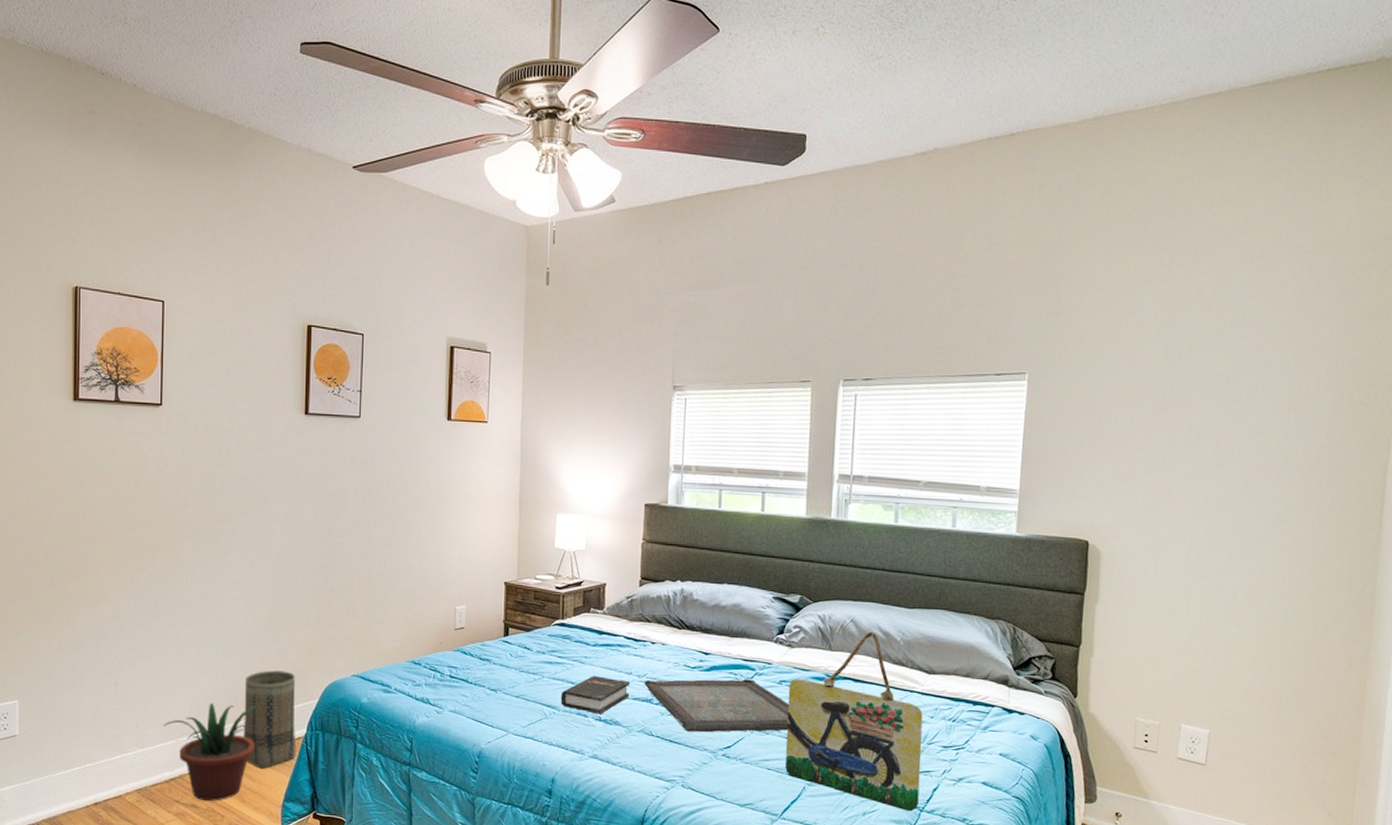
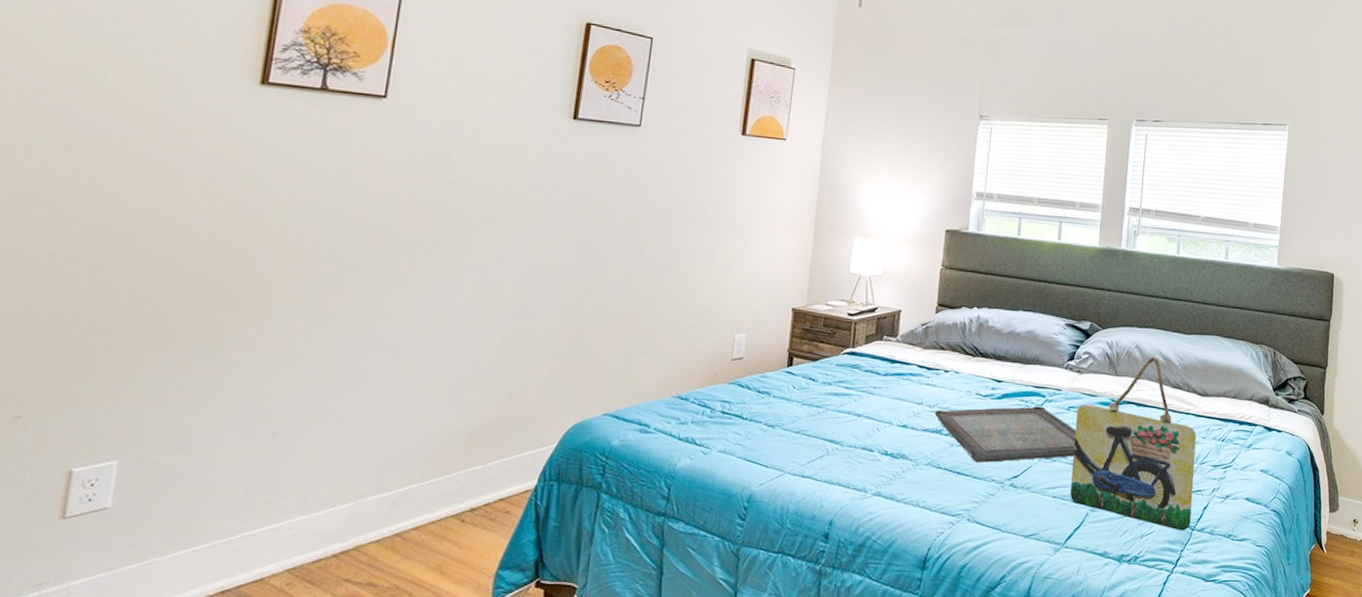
potted plant: present [163,703,258,802] -> none [338,453,475,578]
basket: present [243,670,296,769] -> none [450,411,529,531]
hardback book: present [560,676,631,714] -> none [845,407,921,448]

